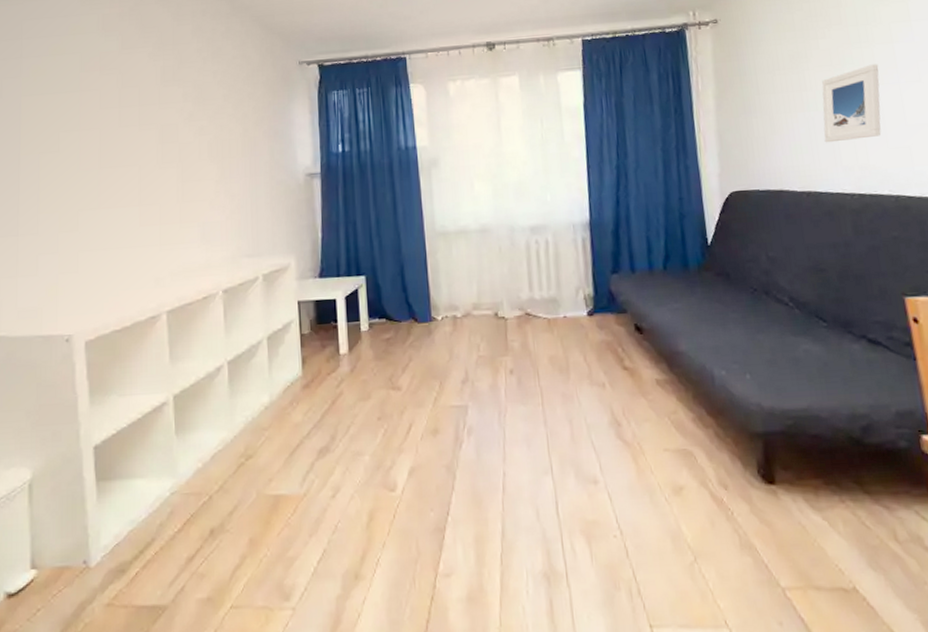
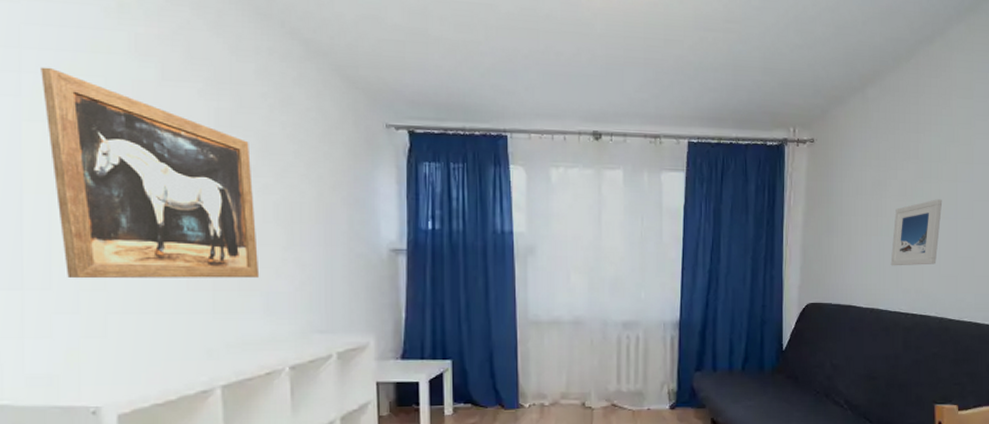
wall art: none [35,51,197,223] -> present [41,67,260,279]

